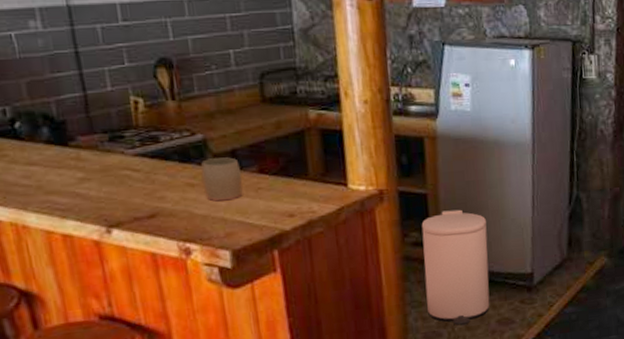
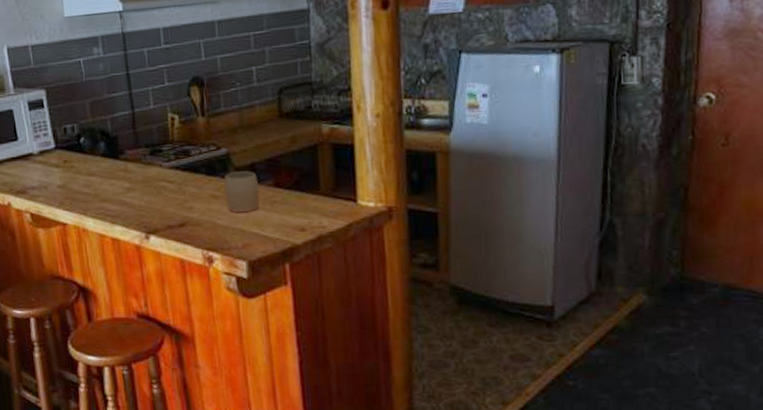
pedal bin: present [421,209,490,325] -> none [430,231,503,357]

